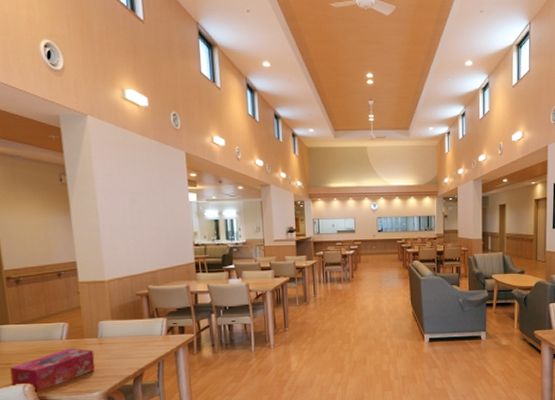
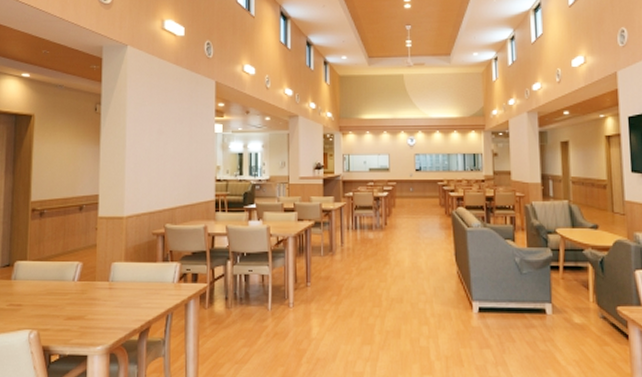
tissue box: present [9,348,96,392] -> none [18,291,103,340]

